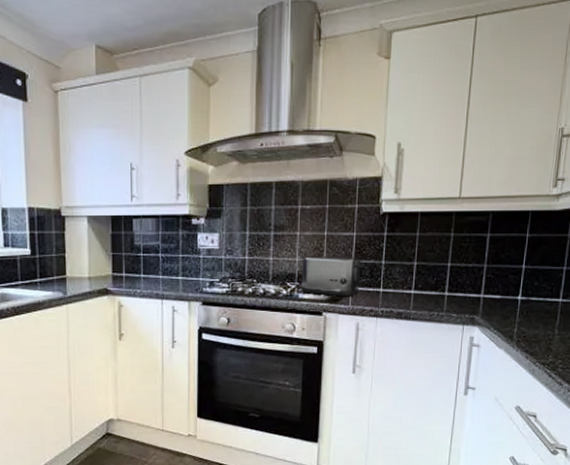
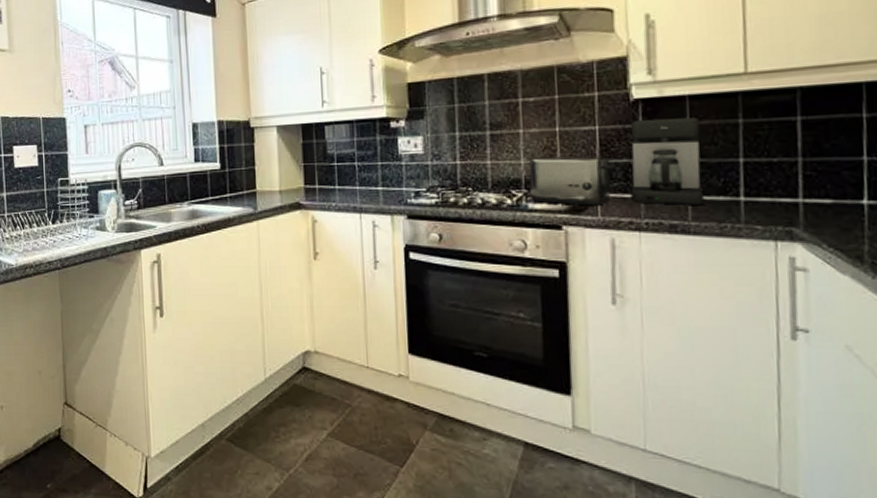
coffee maker: none [373,230,425,299] -> present [630,117,705,206]

